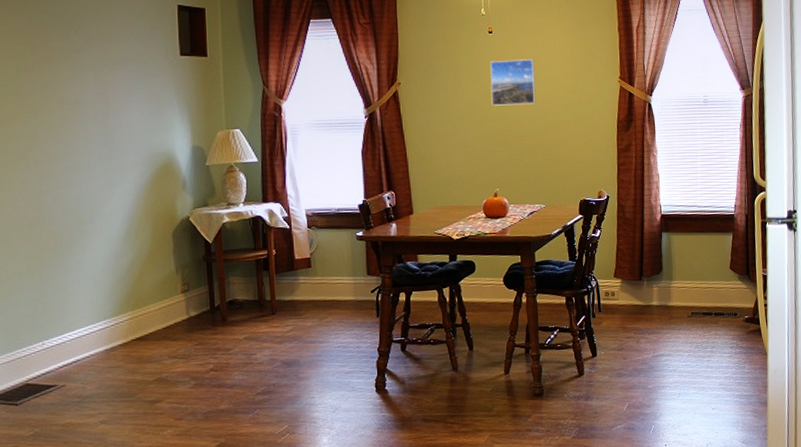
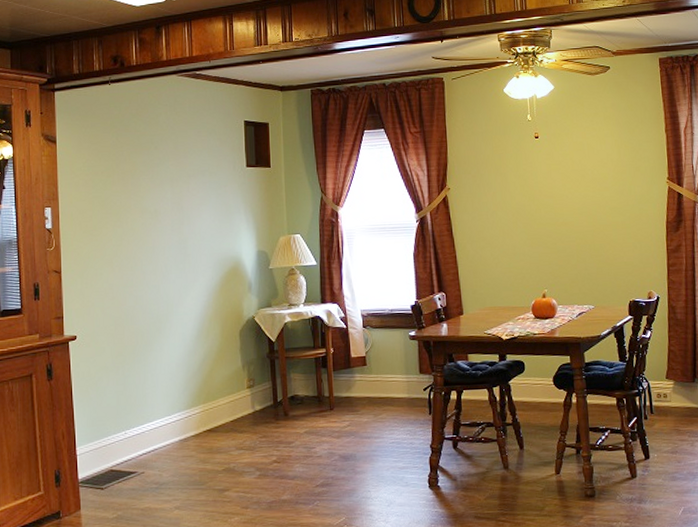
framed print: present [490,59,536,106] -> none [537,162,583,209]

